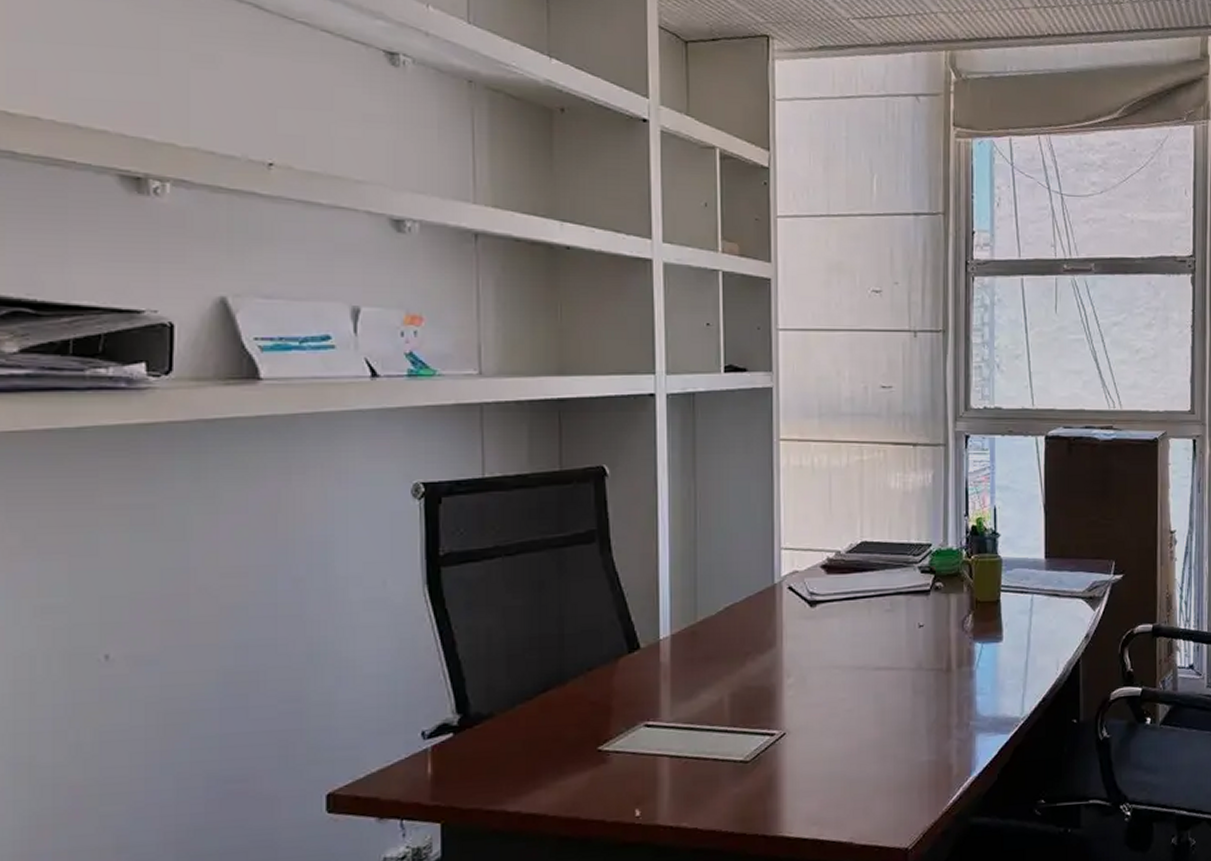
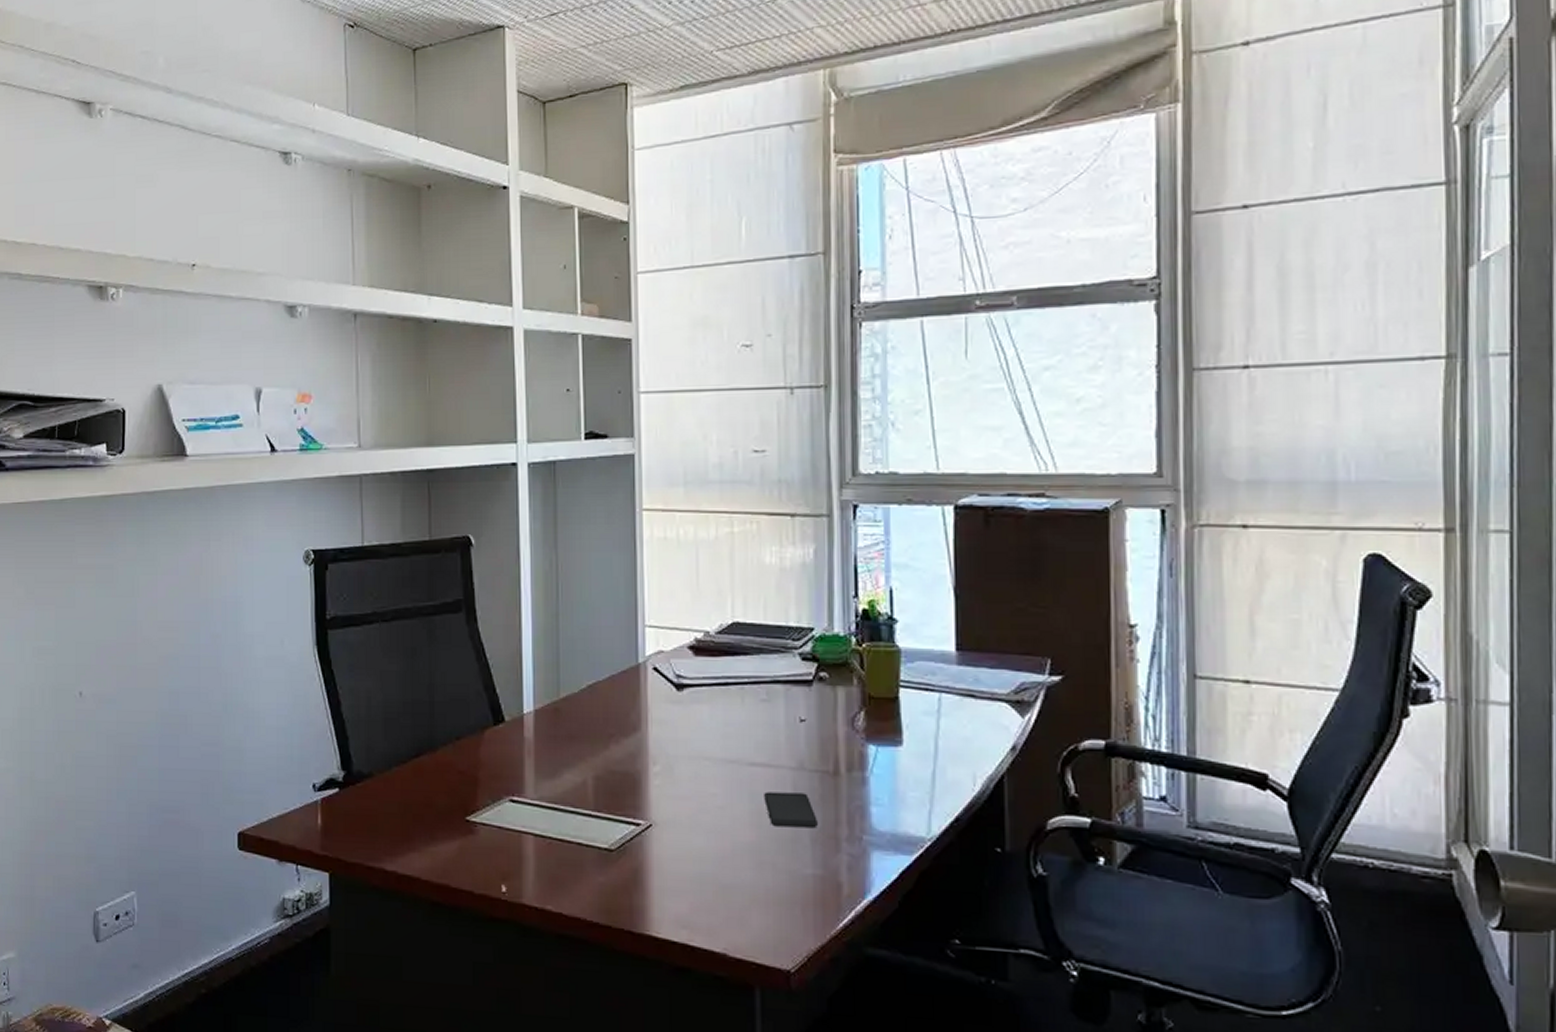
mobile phone: none [887,690,933,723] -> present [764,792,818,829]

